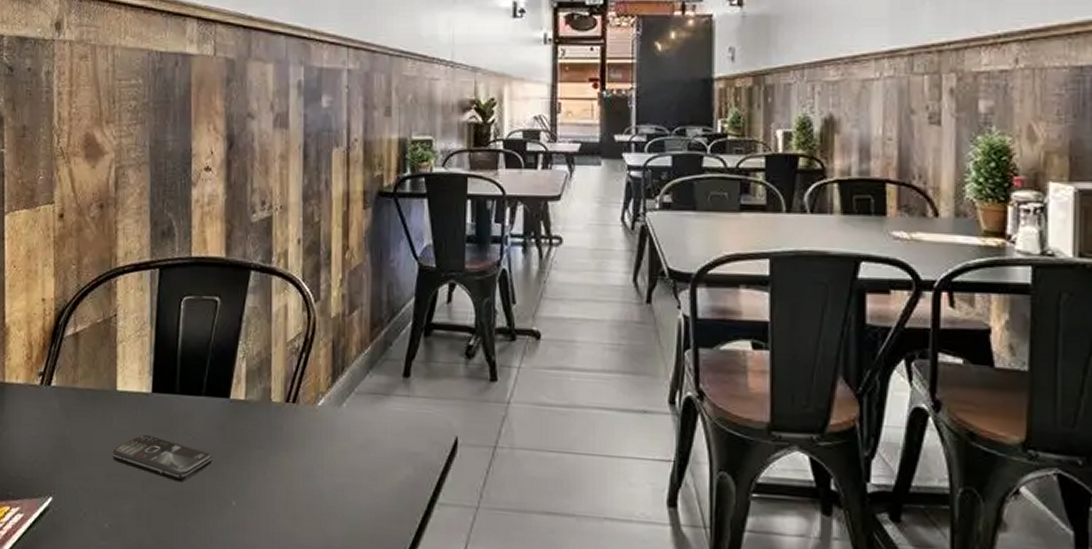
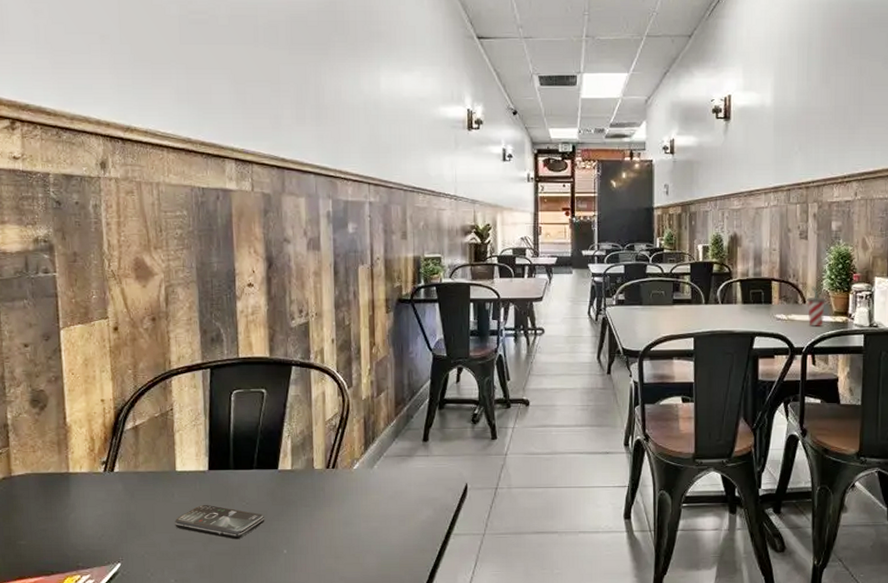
beverage cup: none [940,192,971,251] -> present [807,286,826,326]

